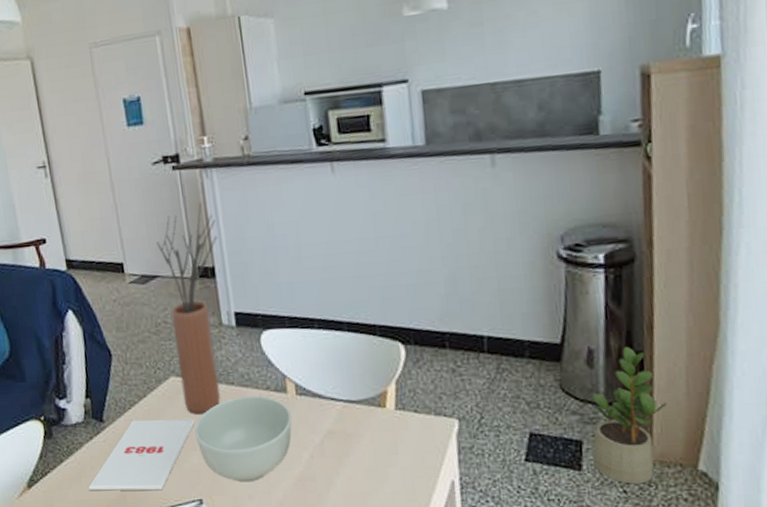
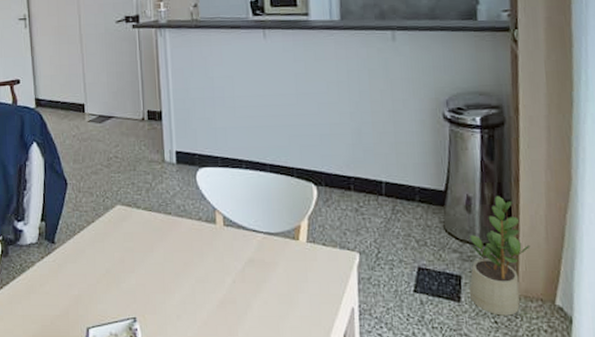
magazine: present [88,419,195,491] -> none [36,243,135,308]
vase: present [156,203,220,414] -> none [114,57,166,240]
bowl: present [194,395,293,483] -> none [134,225,219,303]

